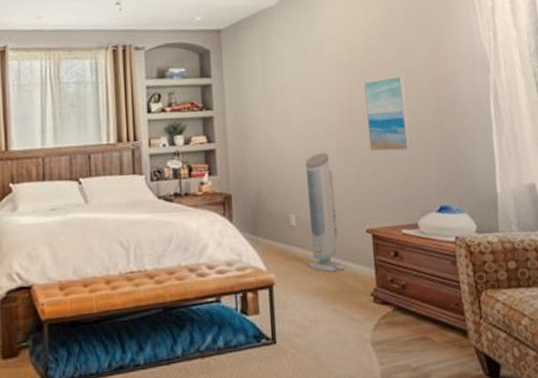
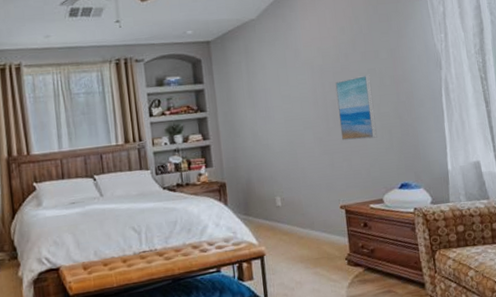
air purifier: present [305,153,344,272] -> none [287,144,323,243]

